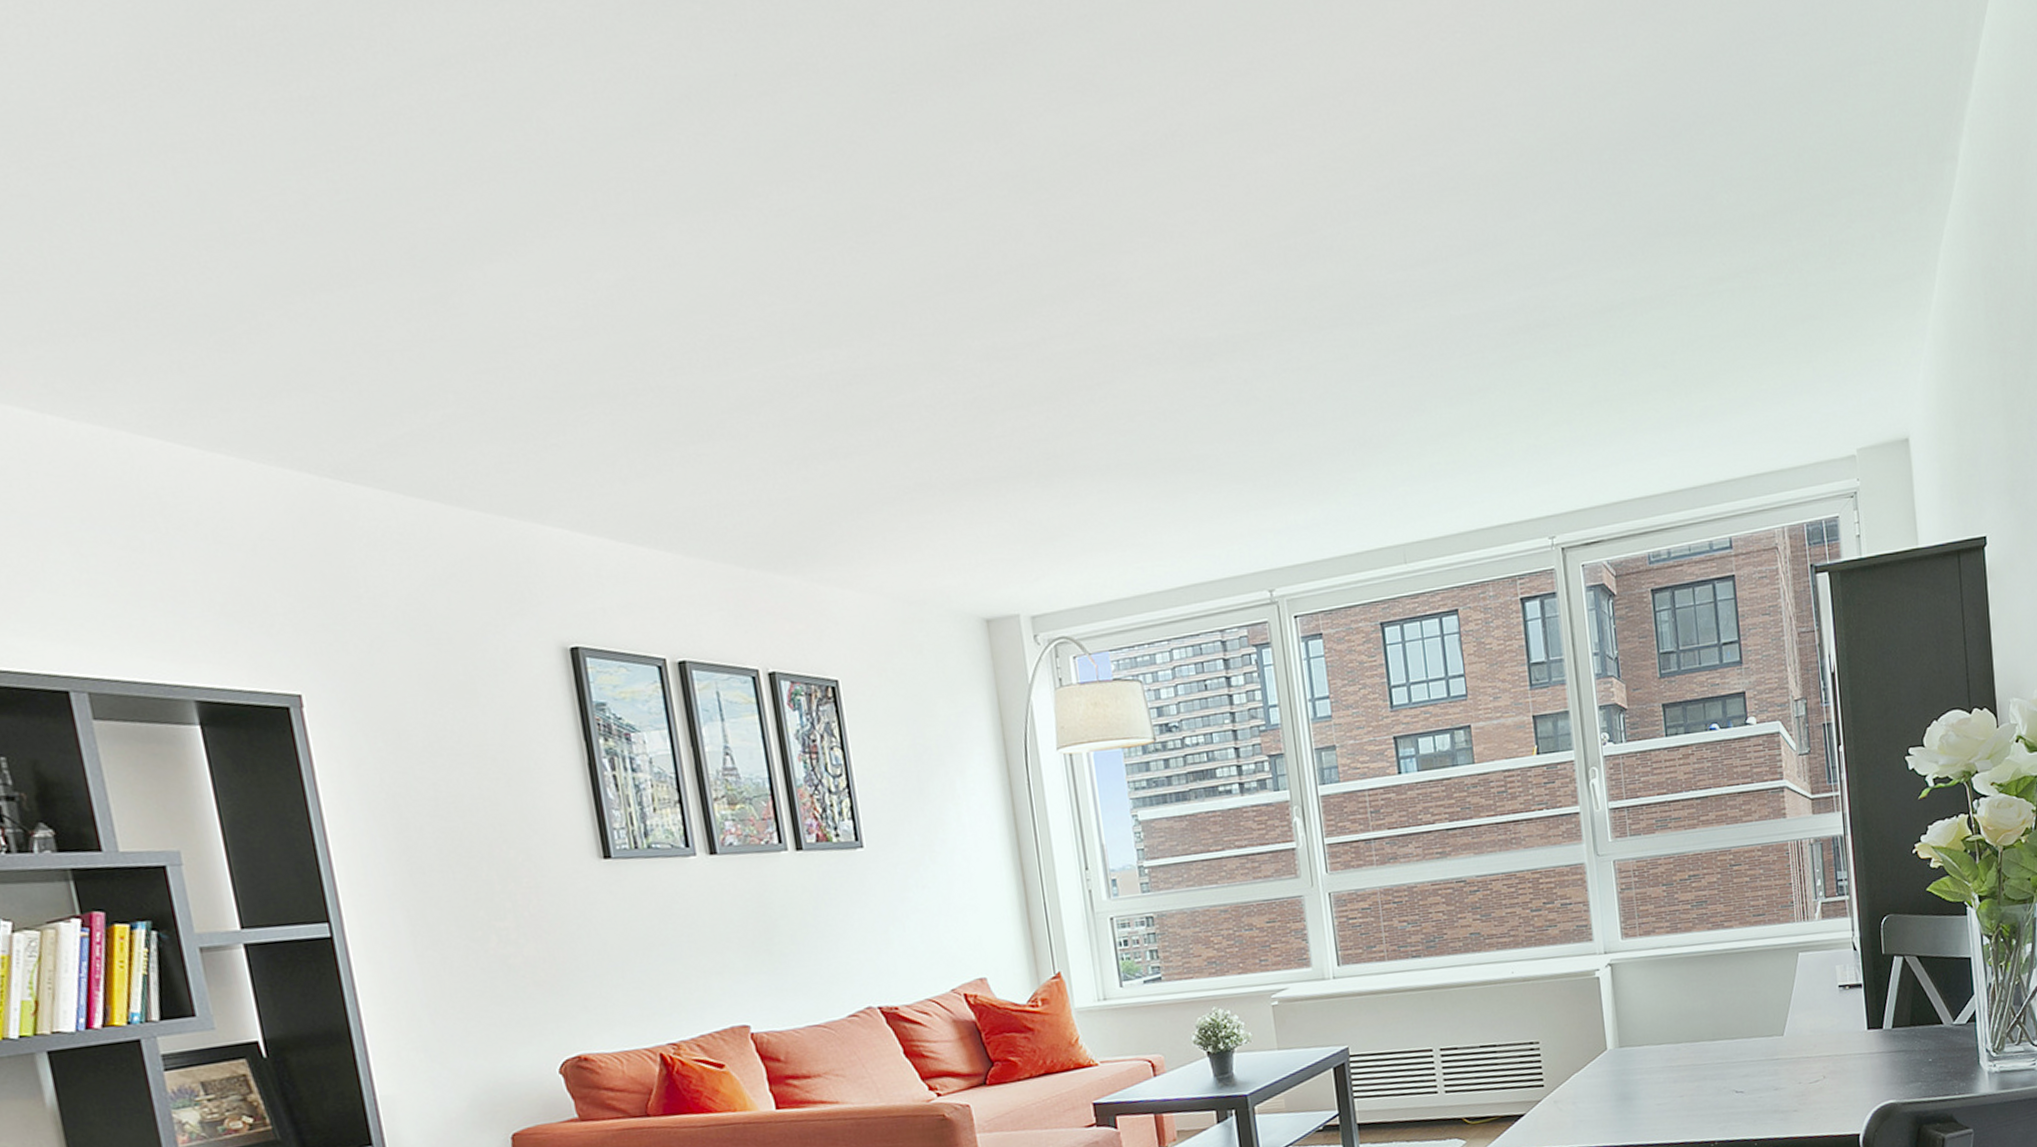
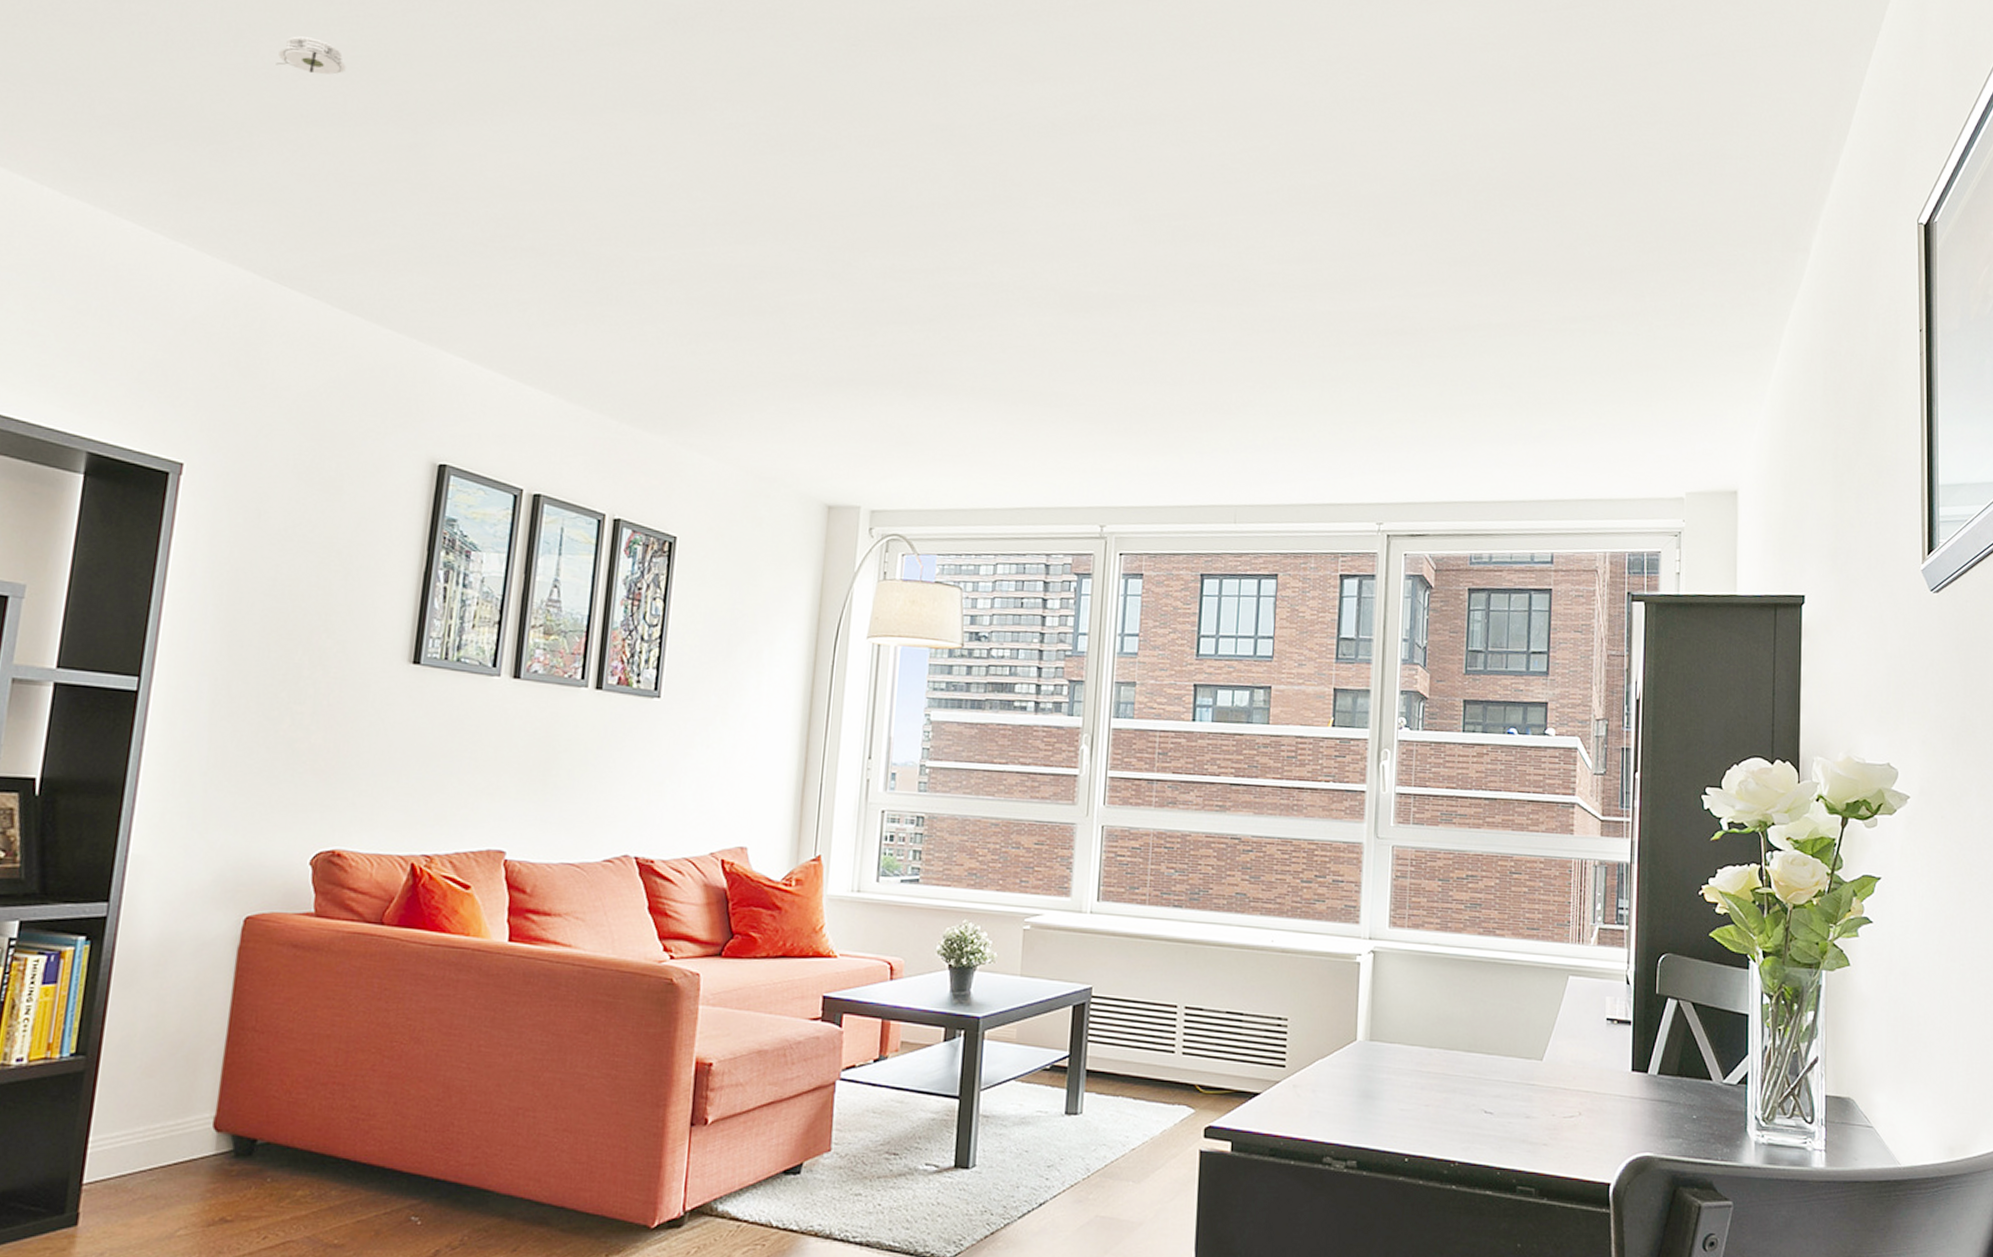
smoke detector: none [254,187,337,230] -> present [276,36,347,75]

